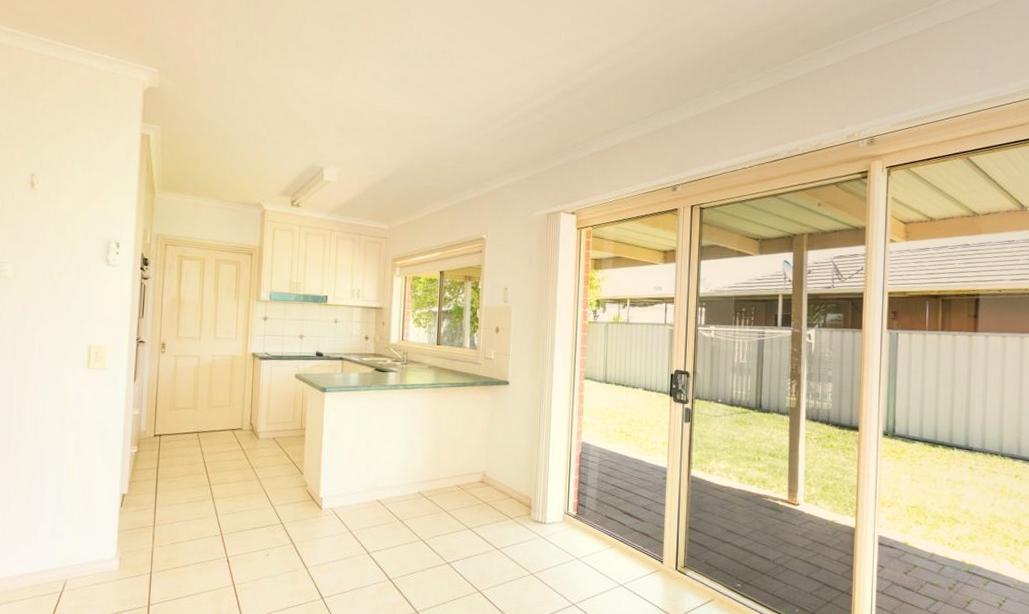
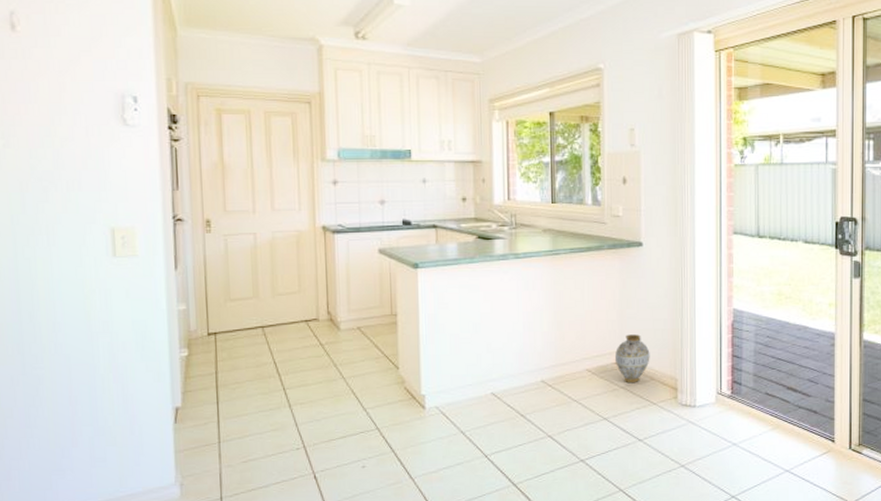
ceramic jug: none [481,458,510,500] -> present [615,334,650,384]

